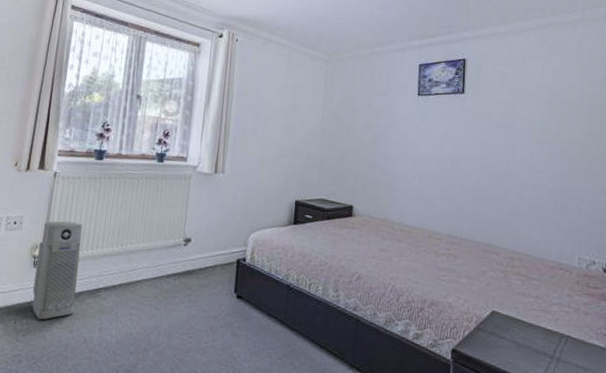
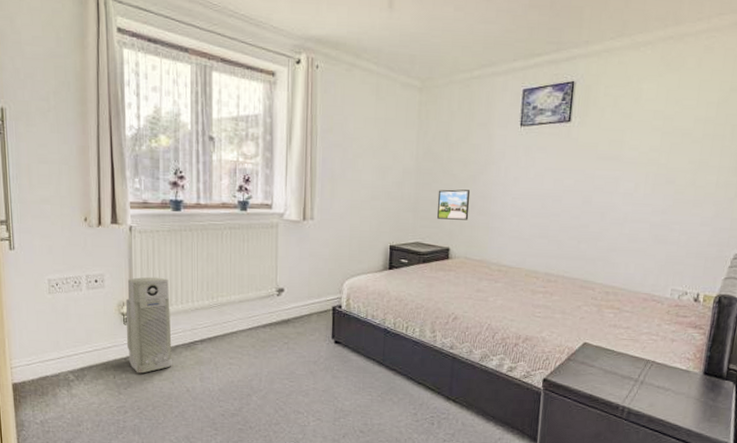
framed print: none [340,150,373,180] -> present [436,189,471,220]

